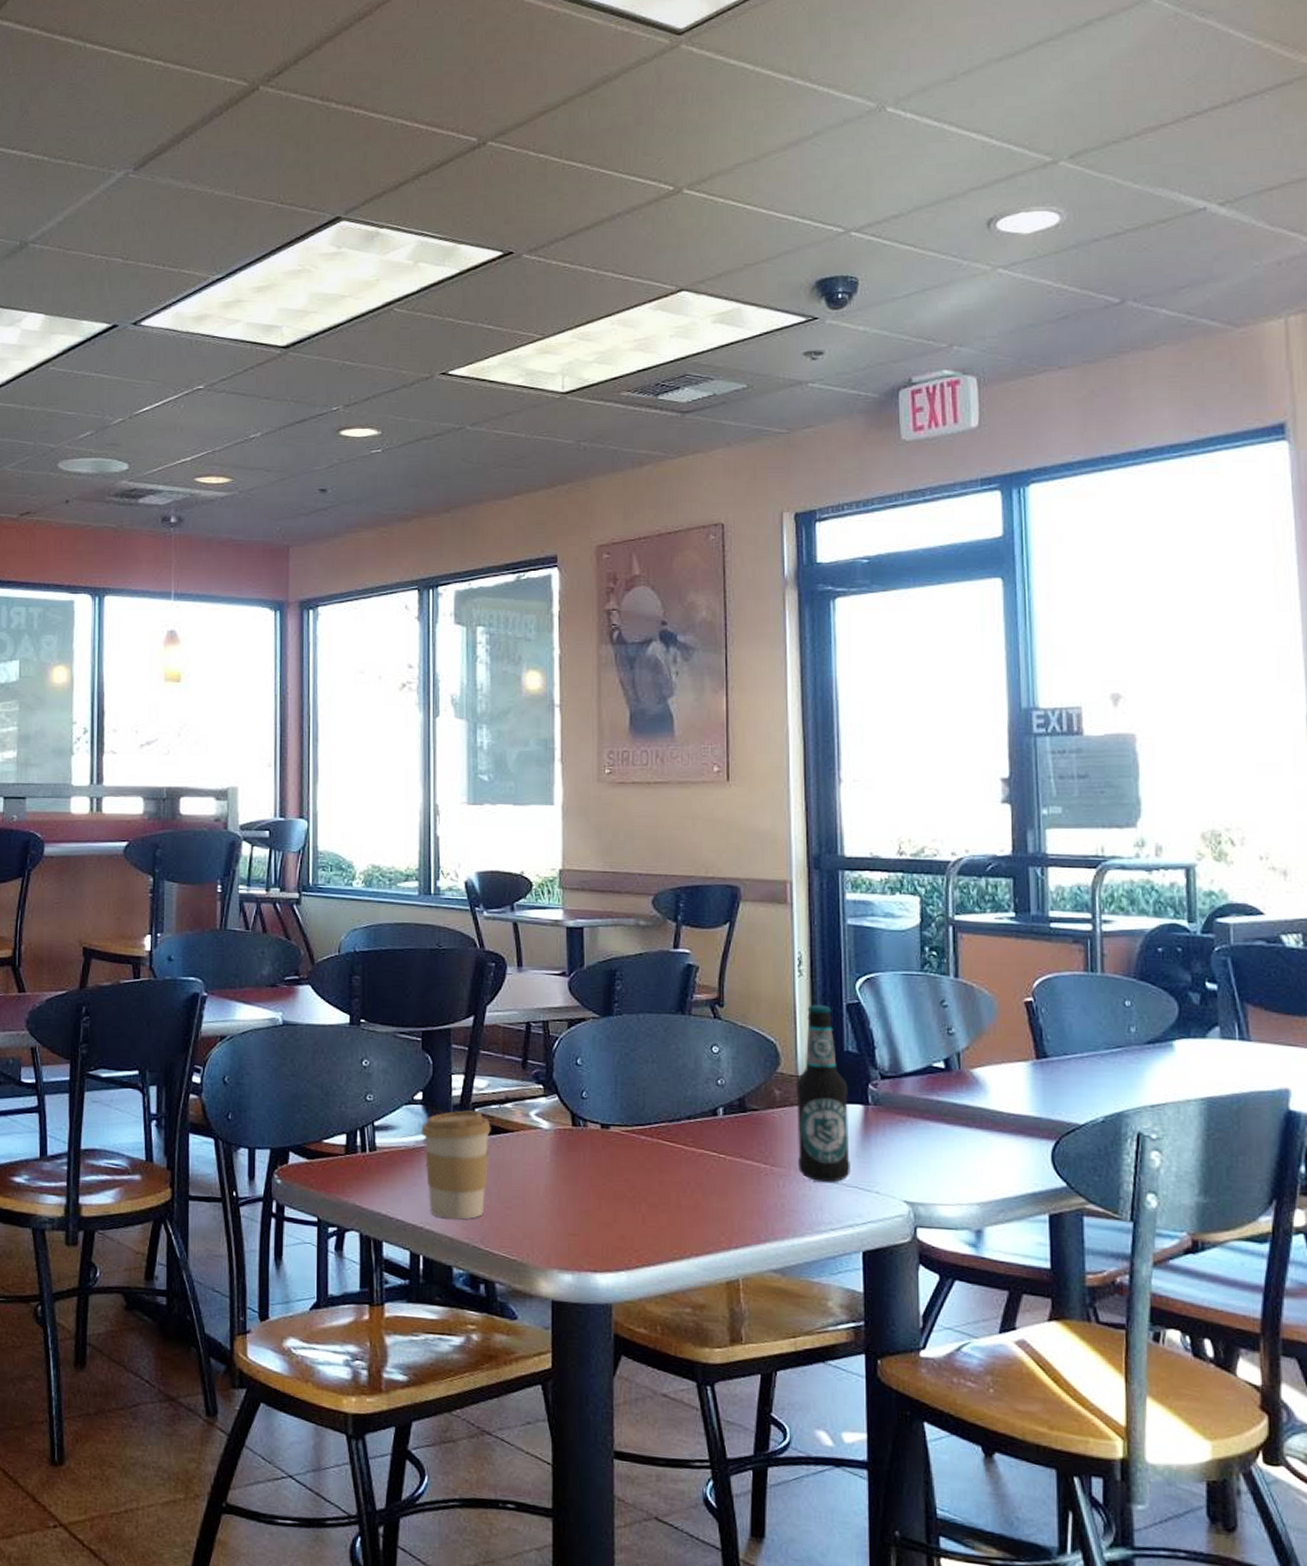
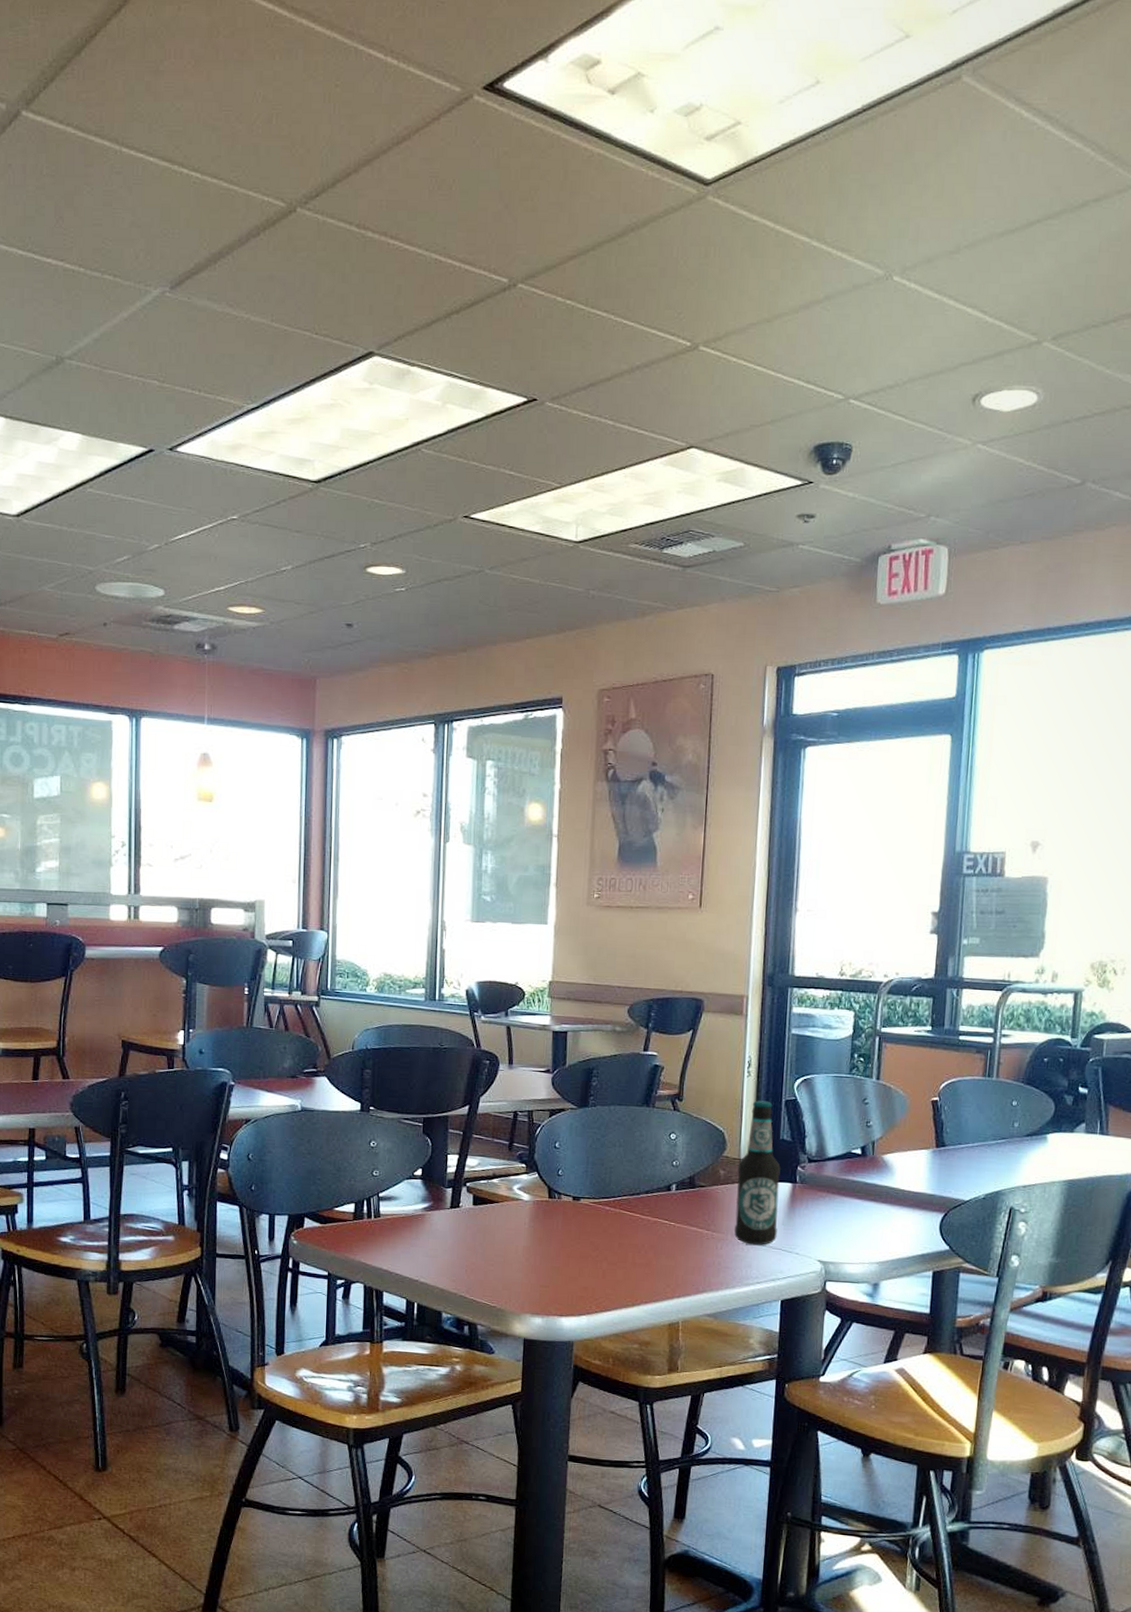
coffee cup: present [421,1110,491,1220] -> none [419,1184,480,1274]

